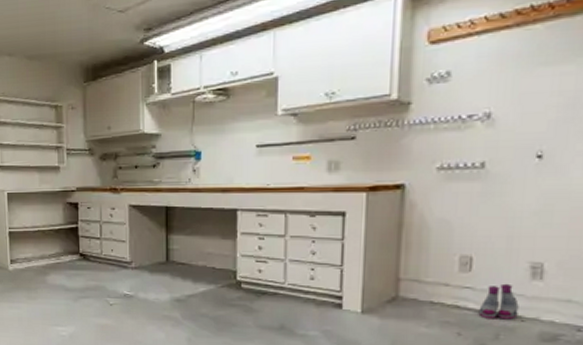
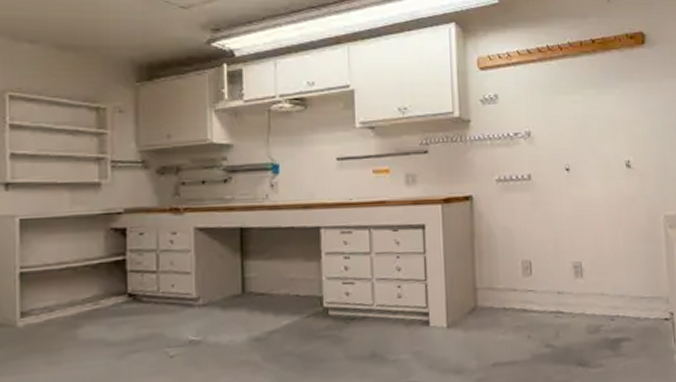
boots: present [478,283,519,320] -> none [541,283,570,319]

